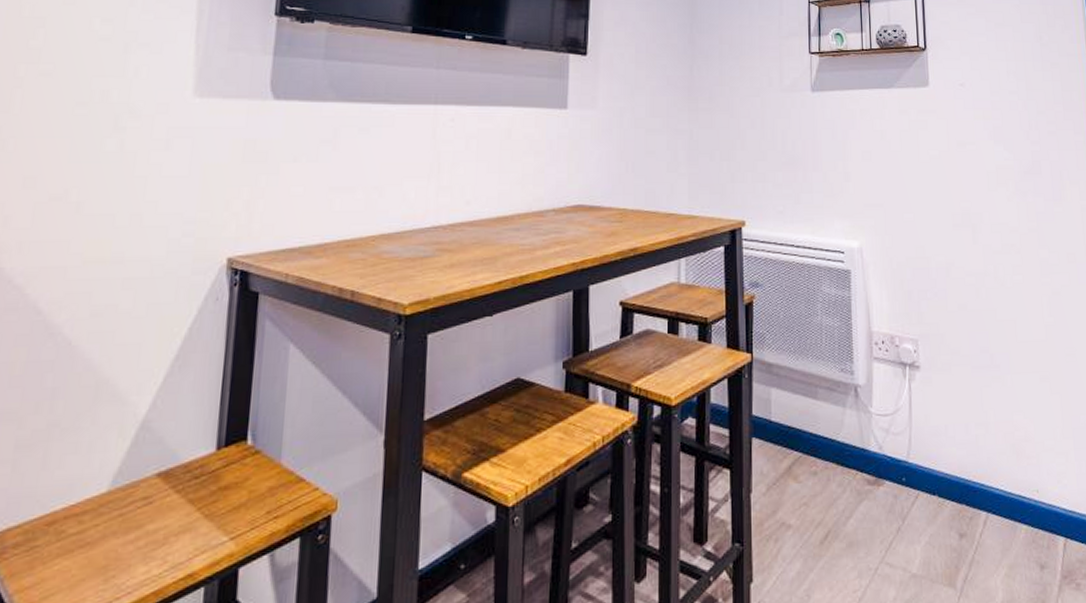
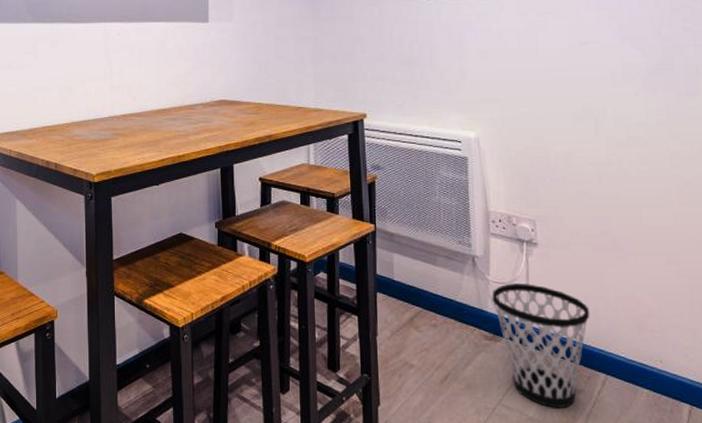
wastebasket: none [874,414,971,559] -> present [492,283,590,409]

